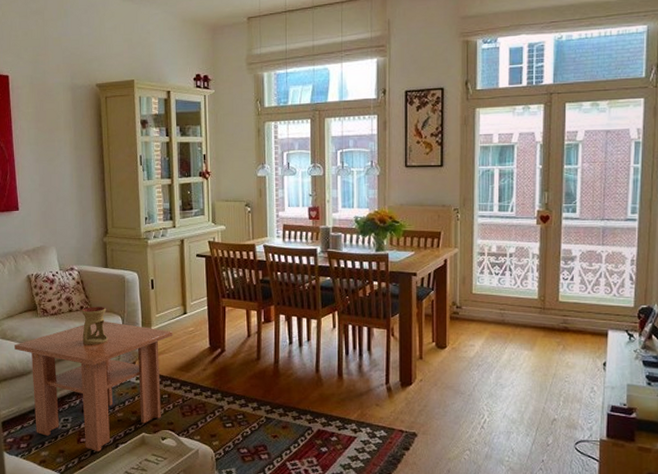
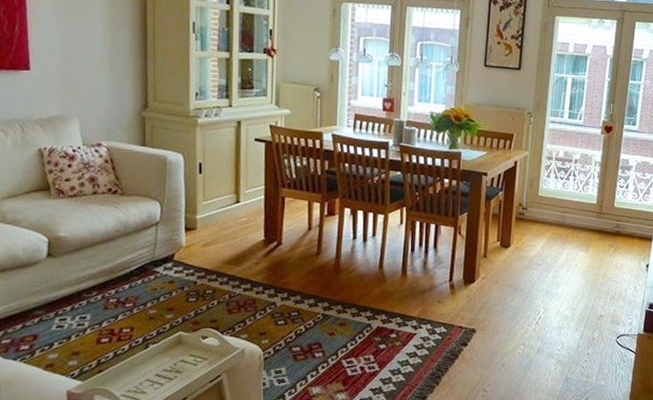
coffee table: present [14,322,172,452] -> none [17,207,221,353]
oil burner: present [82,307,108,345] -> none [109,189,142,234]

